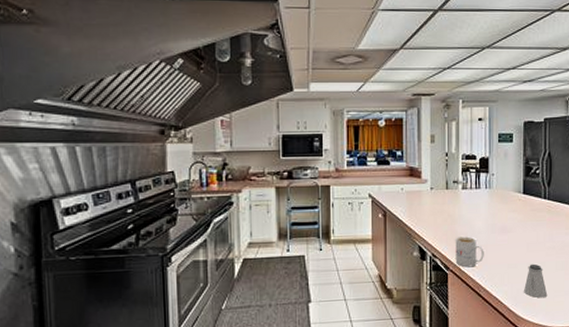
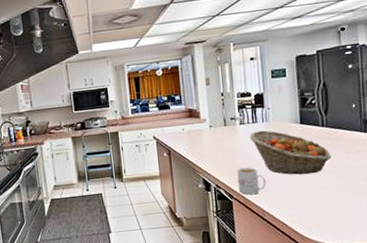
fruit basket: none [472,197,551,249] -> present [250,130,331,175]
saltshaker: present [524,263,548,298] -> none [308,188,333,220]

